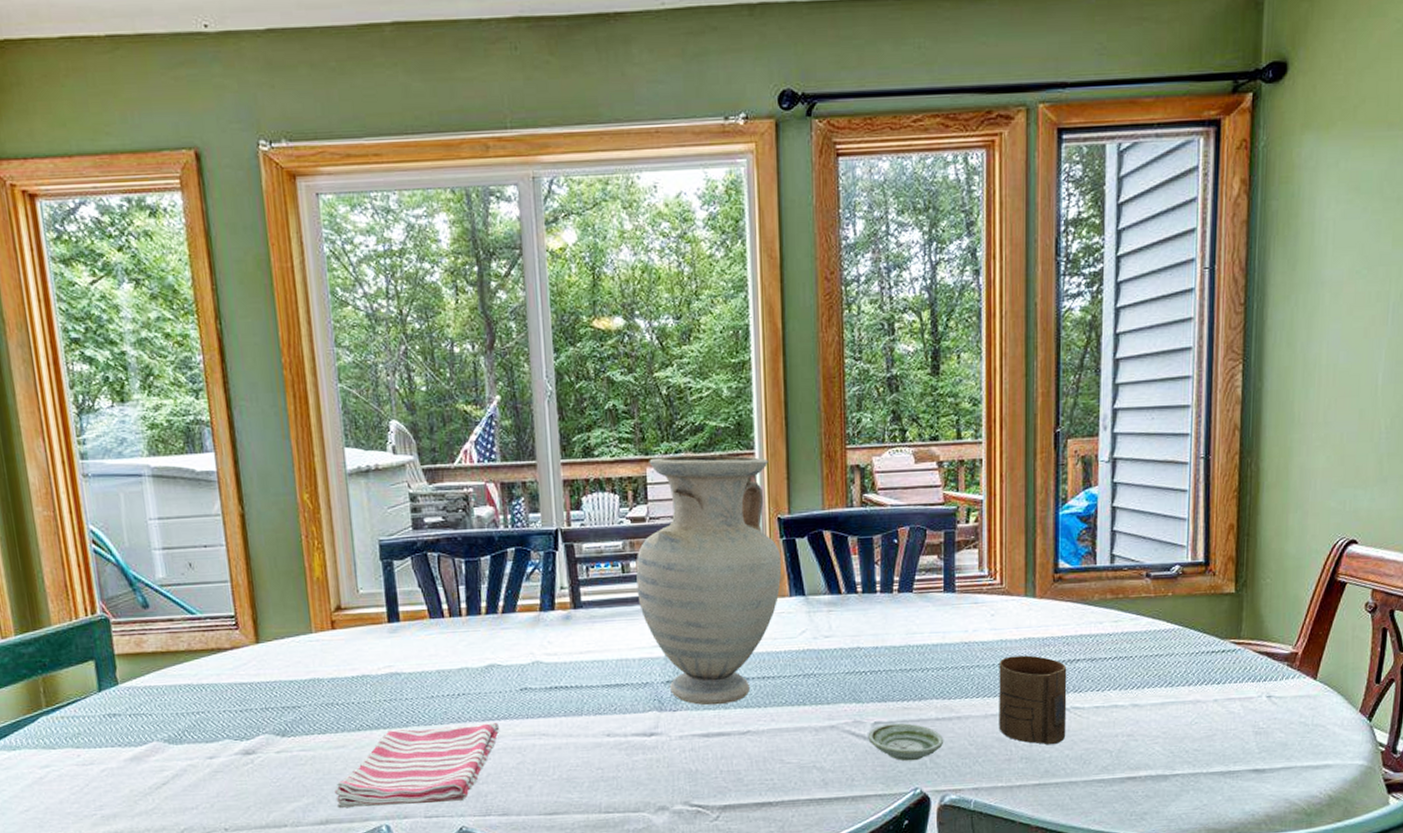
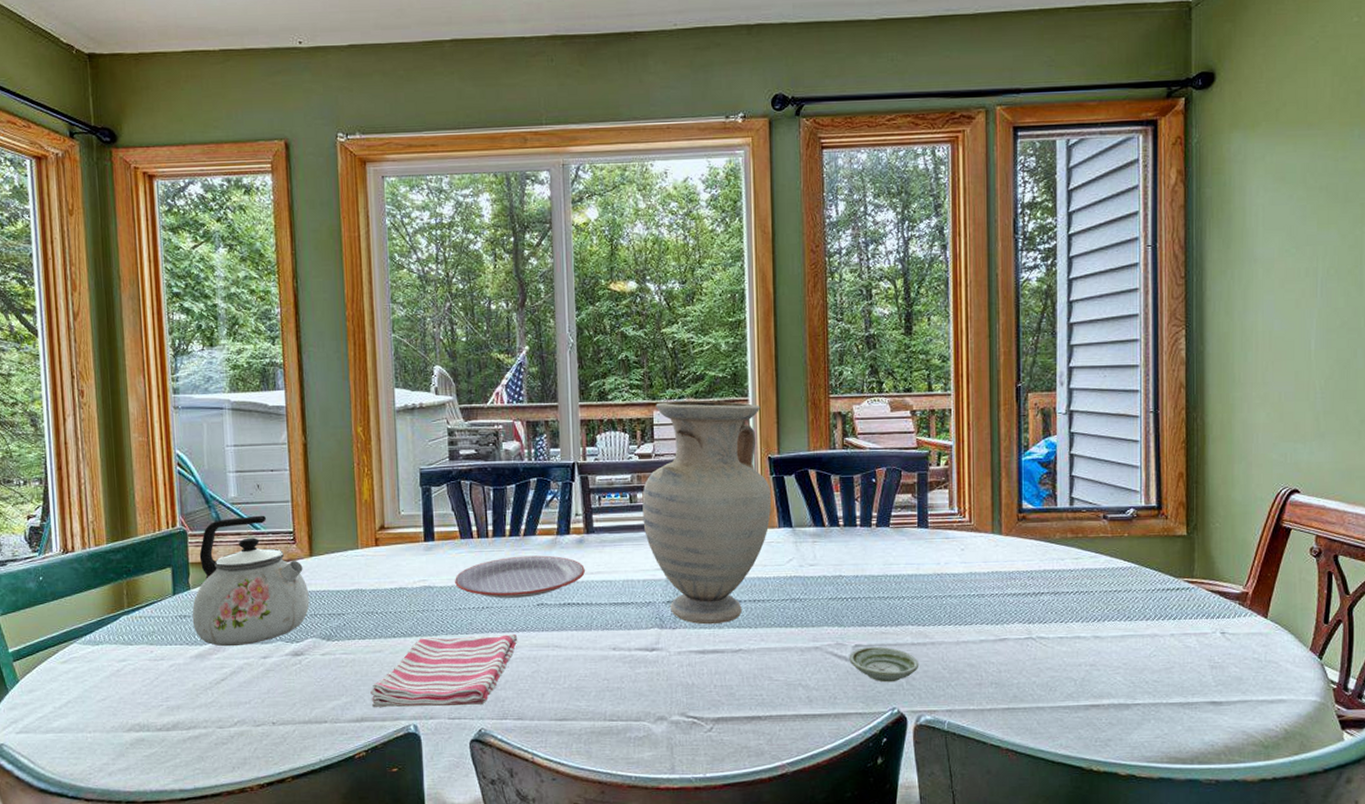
kettle: none [122,598,260,747] -> present [192,515,310,647]
plate: none [425,634,573,684] -> present [455,555,585,598]
cup: present [999,655,1067,745] -> none [969,587,1033,672]

